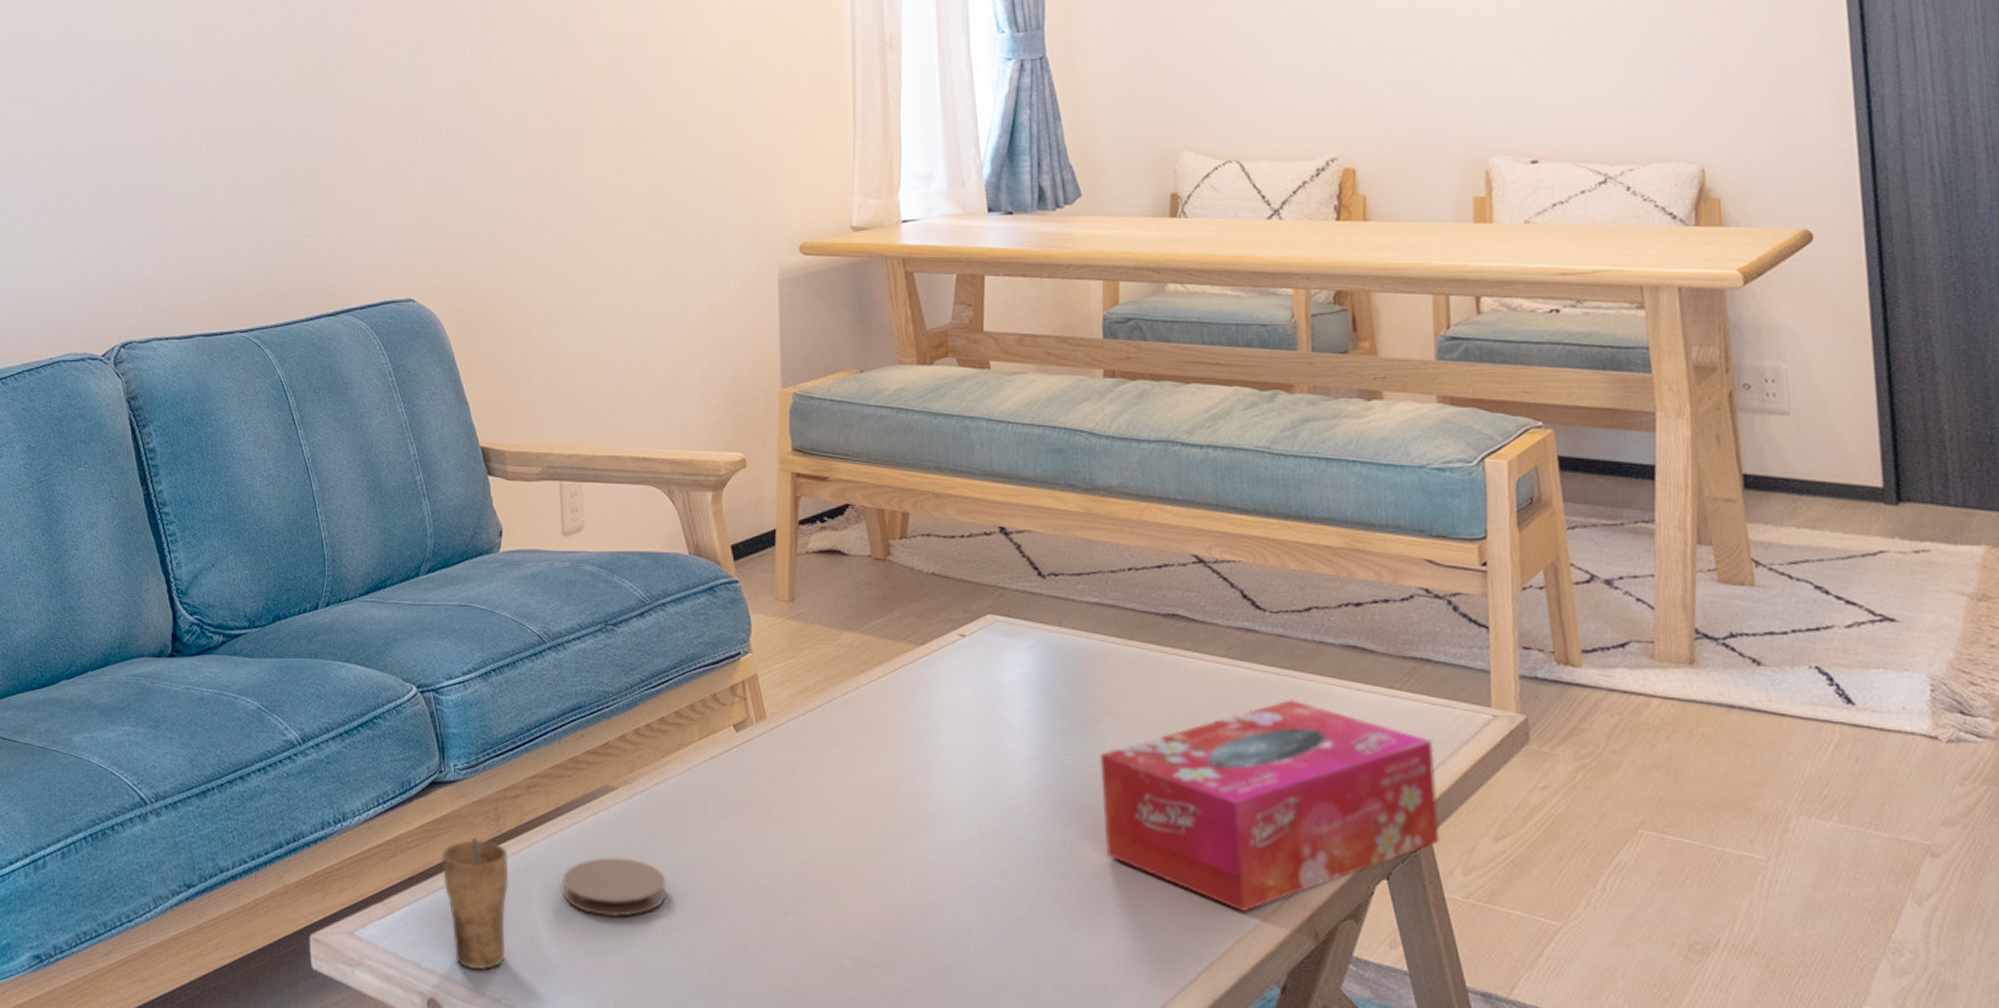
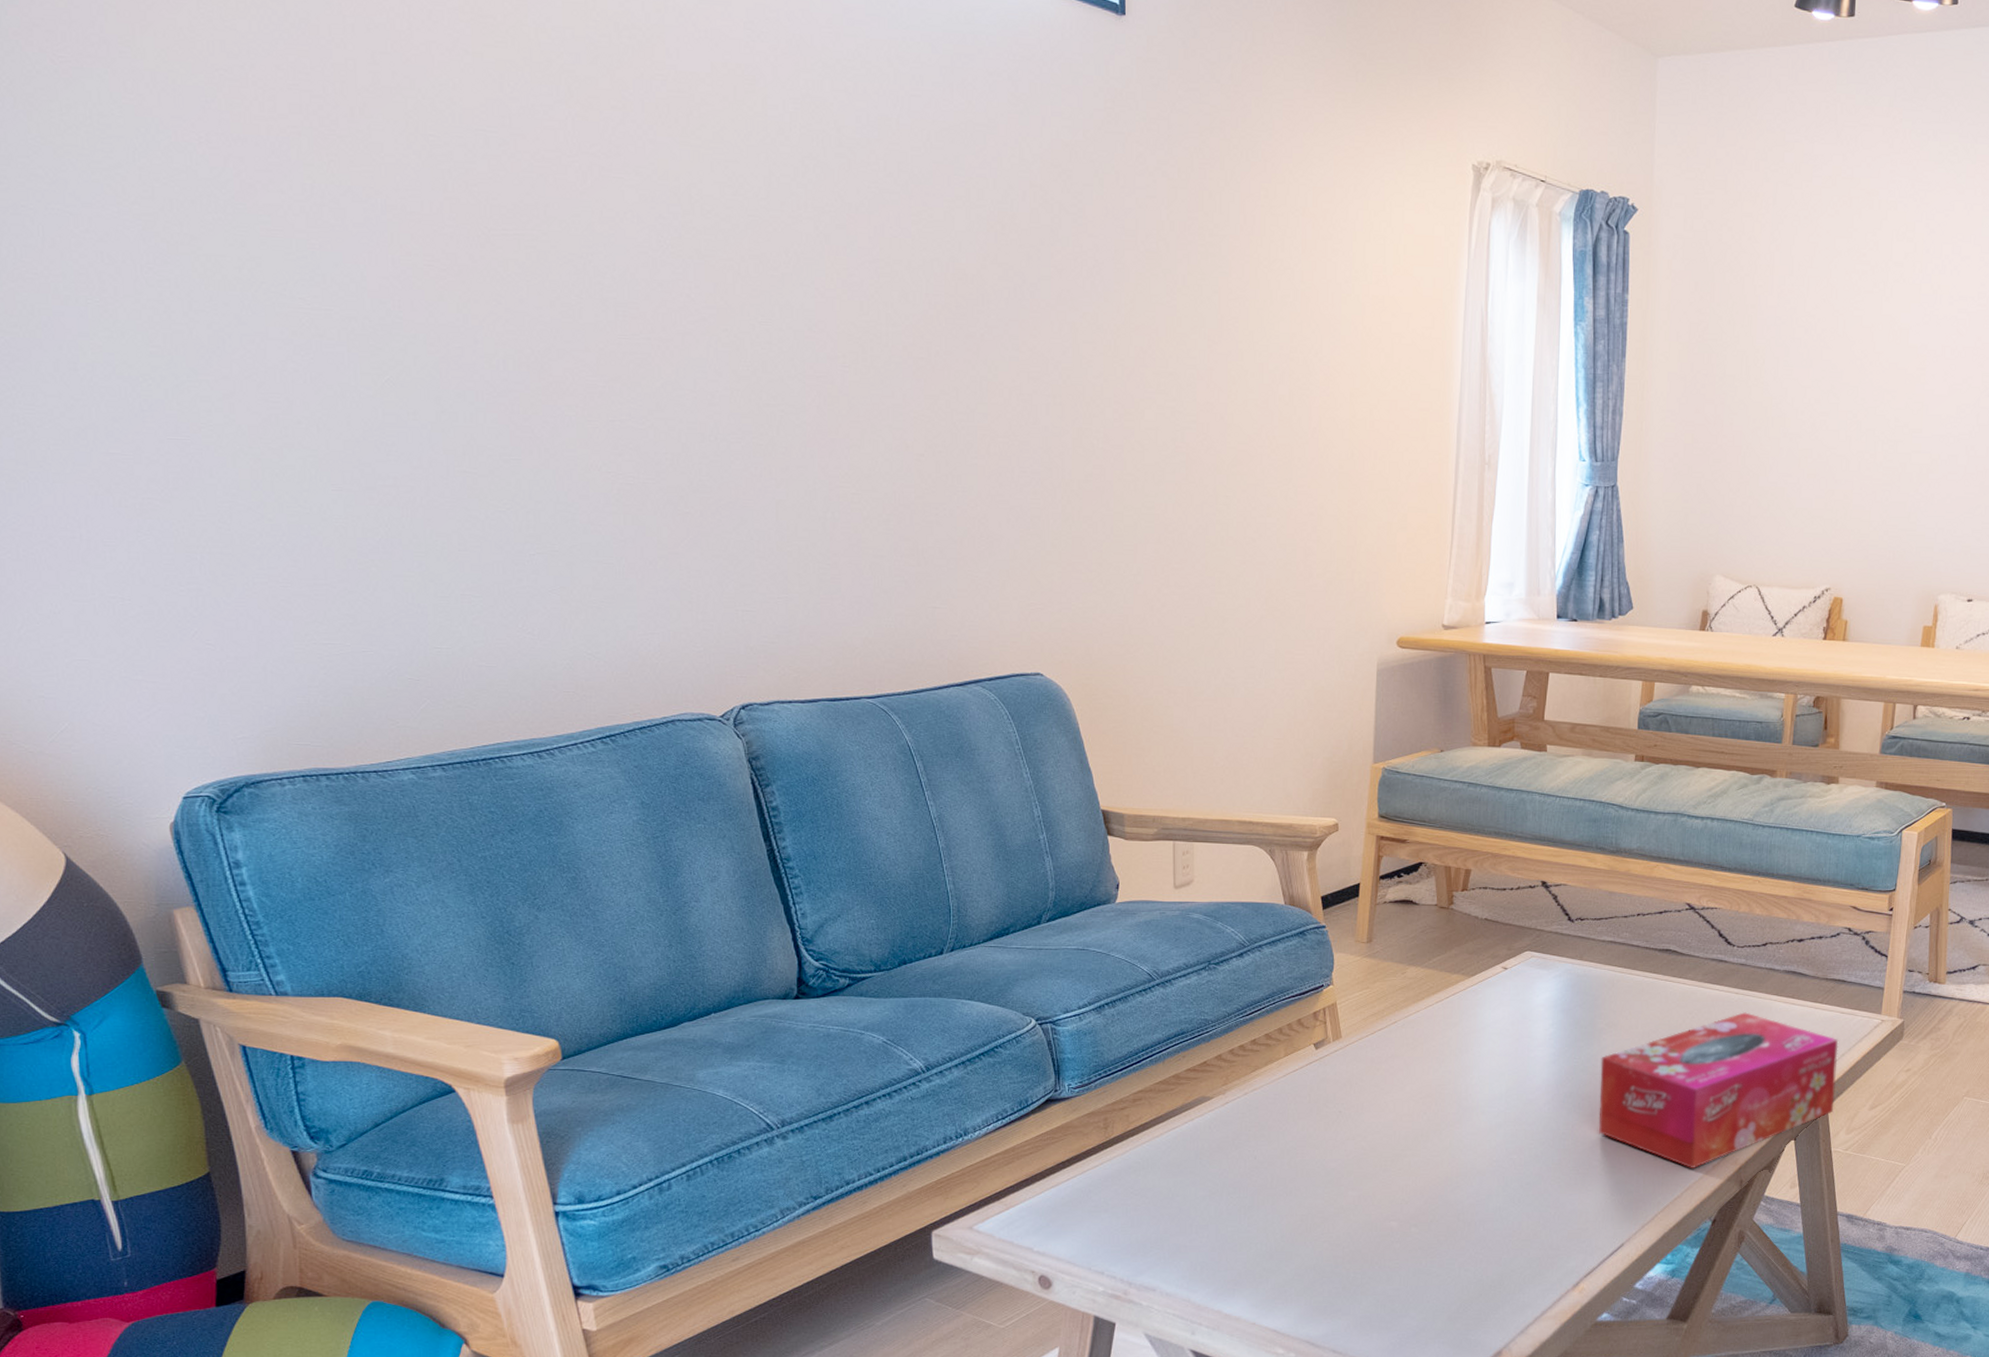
cup: present [442,838,509,971] -> none [1055,1144,1115,1250]
coaster: present [562,857,667,918] -> none [1161,1154,1250,1201]

